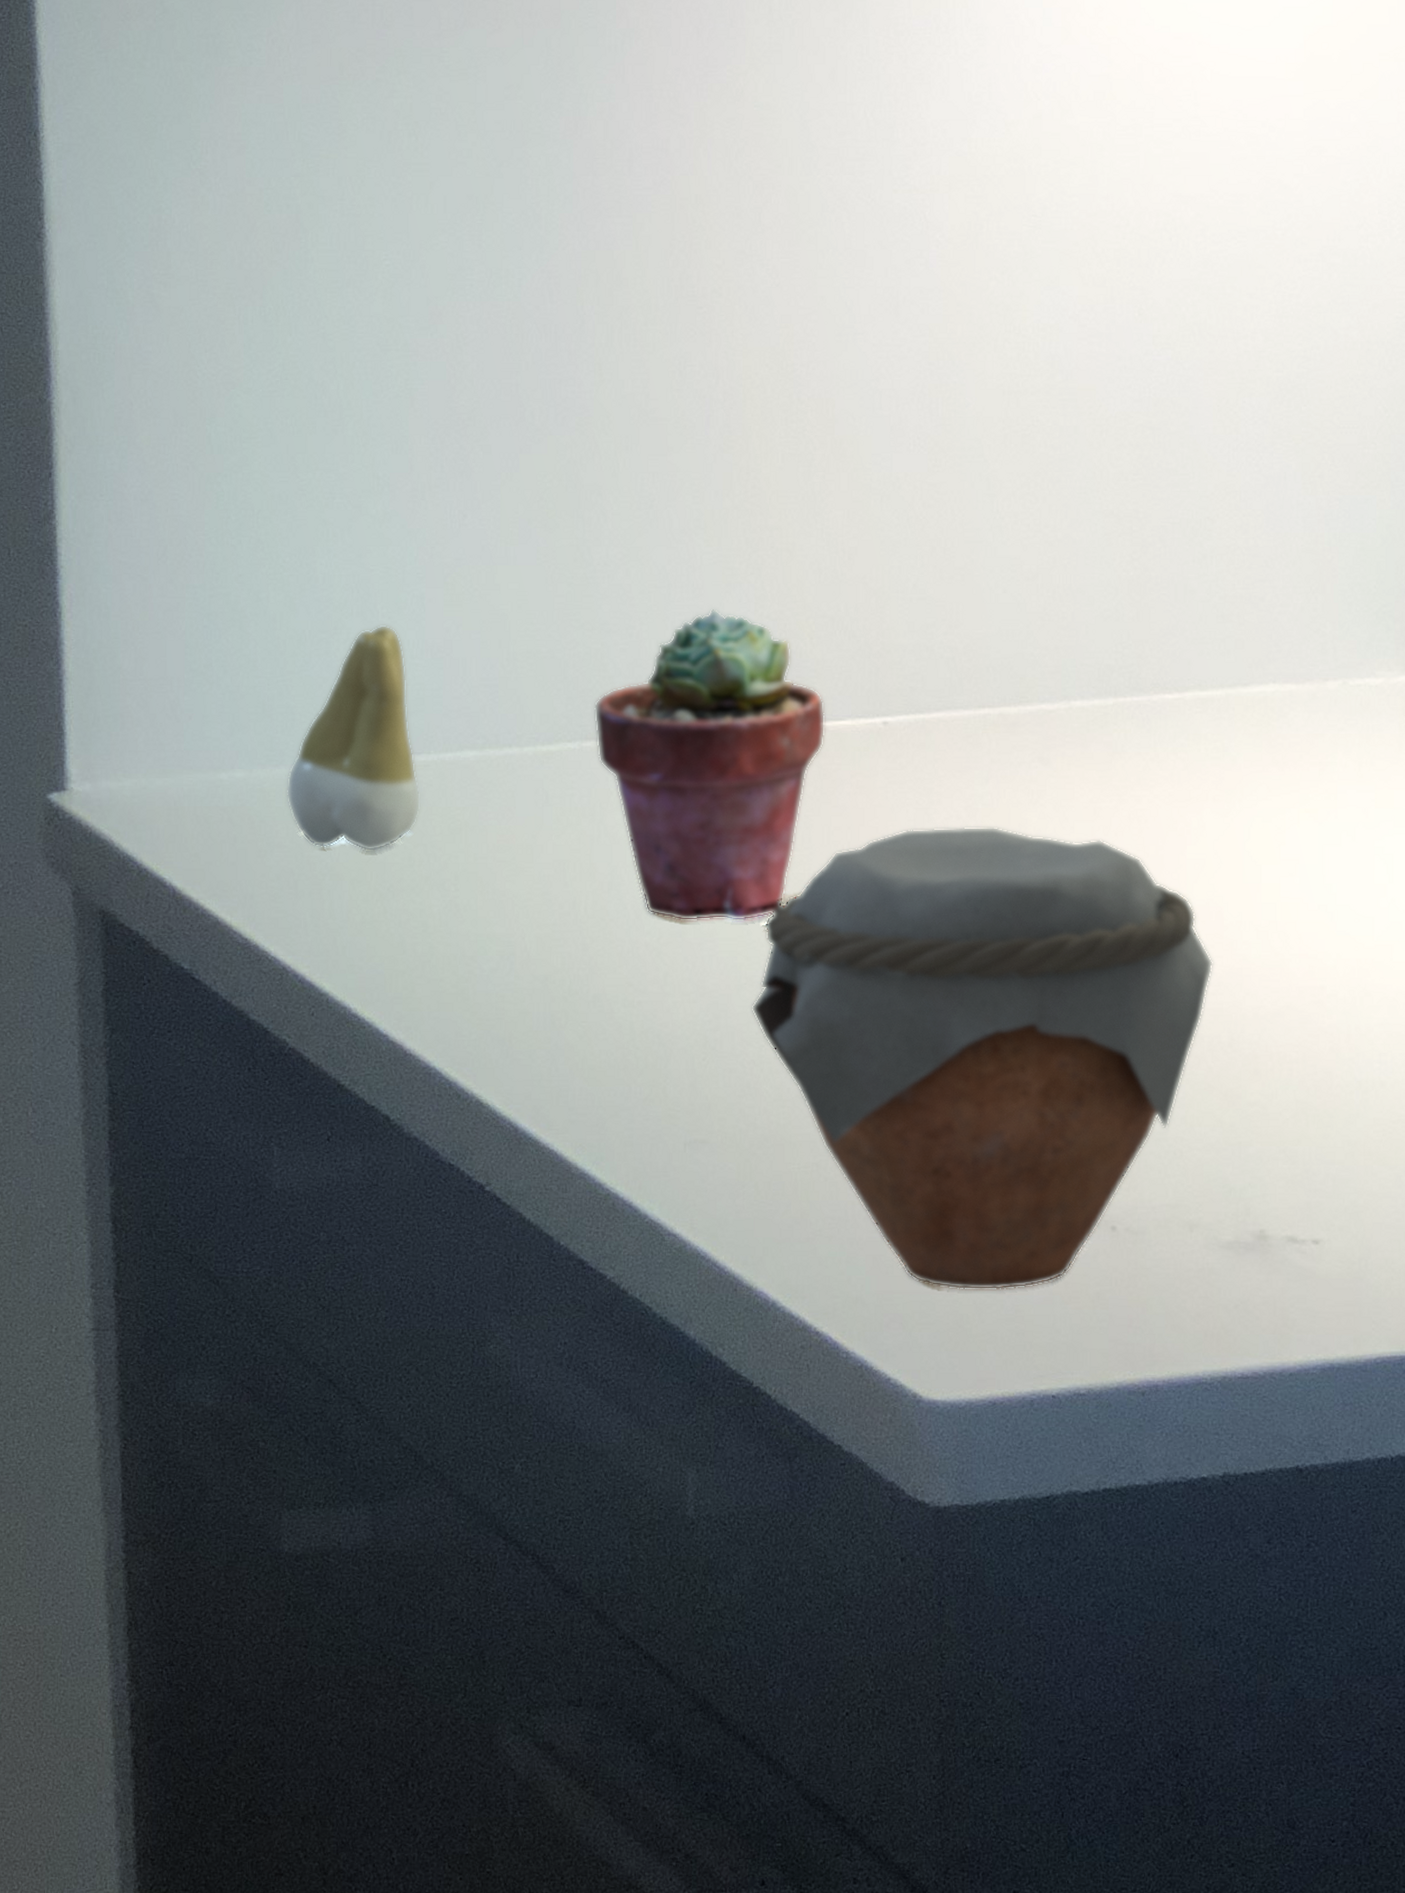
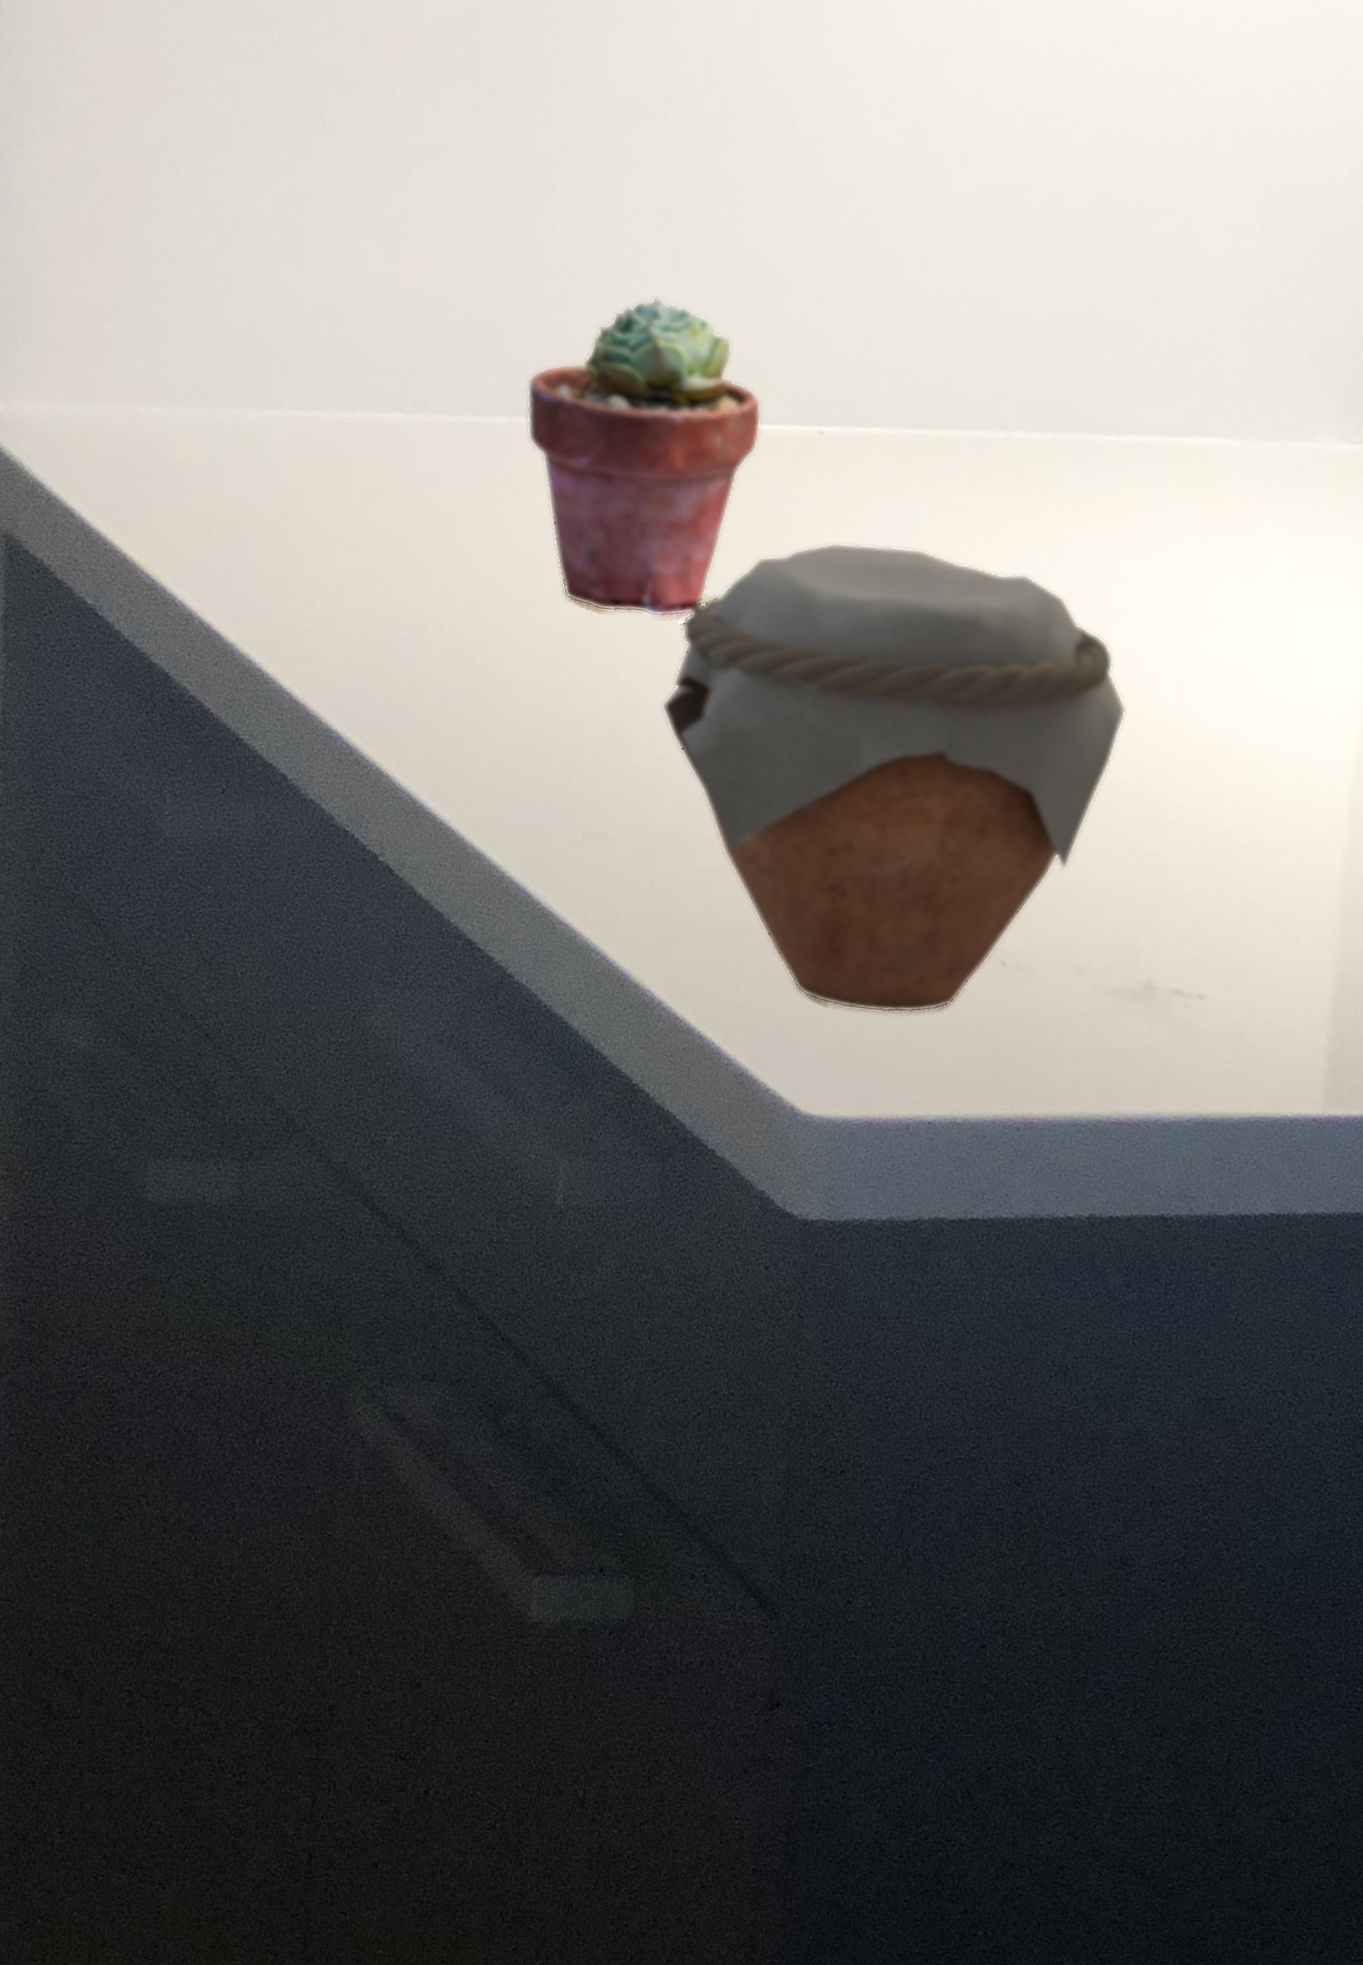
tooth: present [286,624,421,852] -> none [205,273,344,506]

